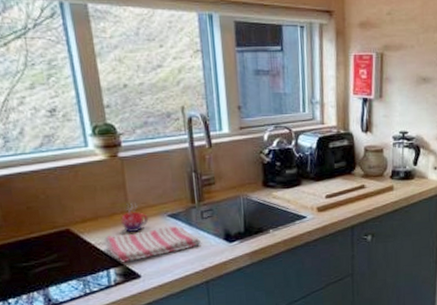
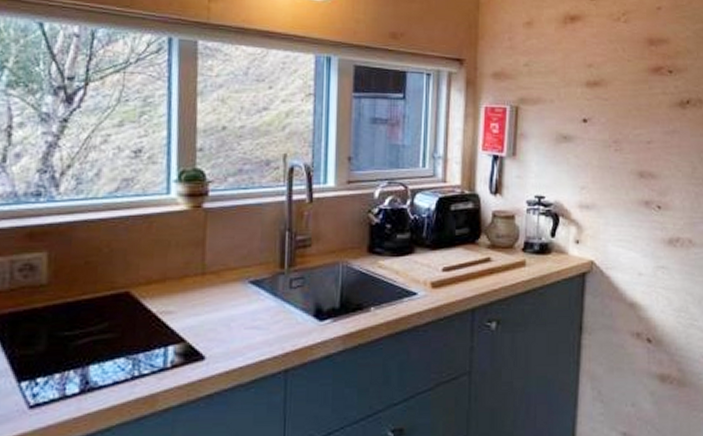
dish towel: present [103,225,201,263] -> none [167,294,285,339]
mug: present [121,202,149,232] -> none [193,263,226,300]

